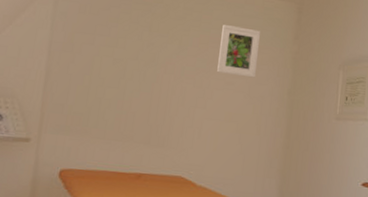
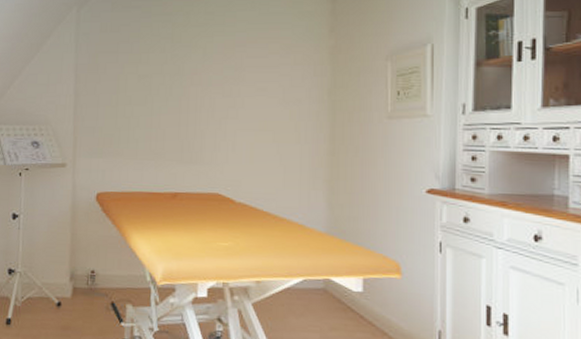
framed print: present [217,25,260,78] -> none [246,26,290,81]

